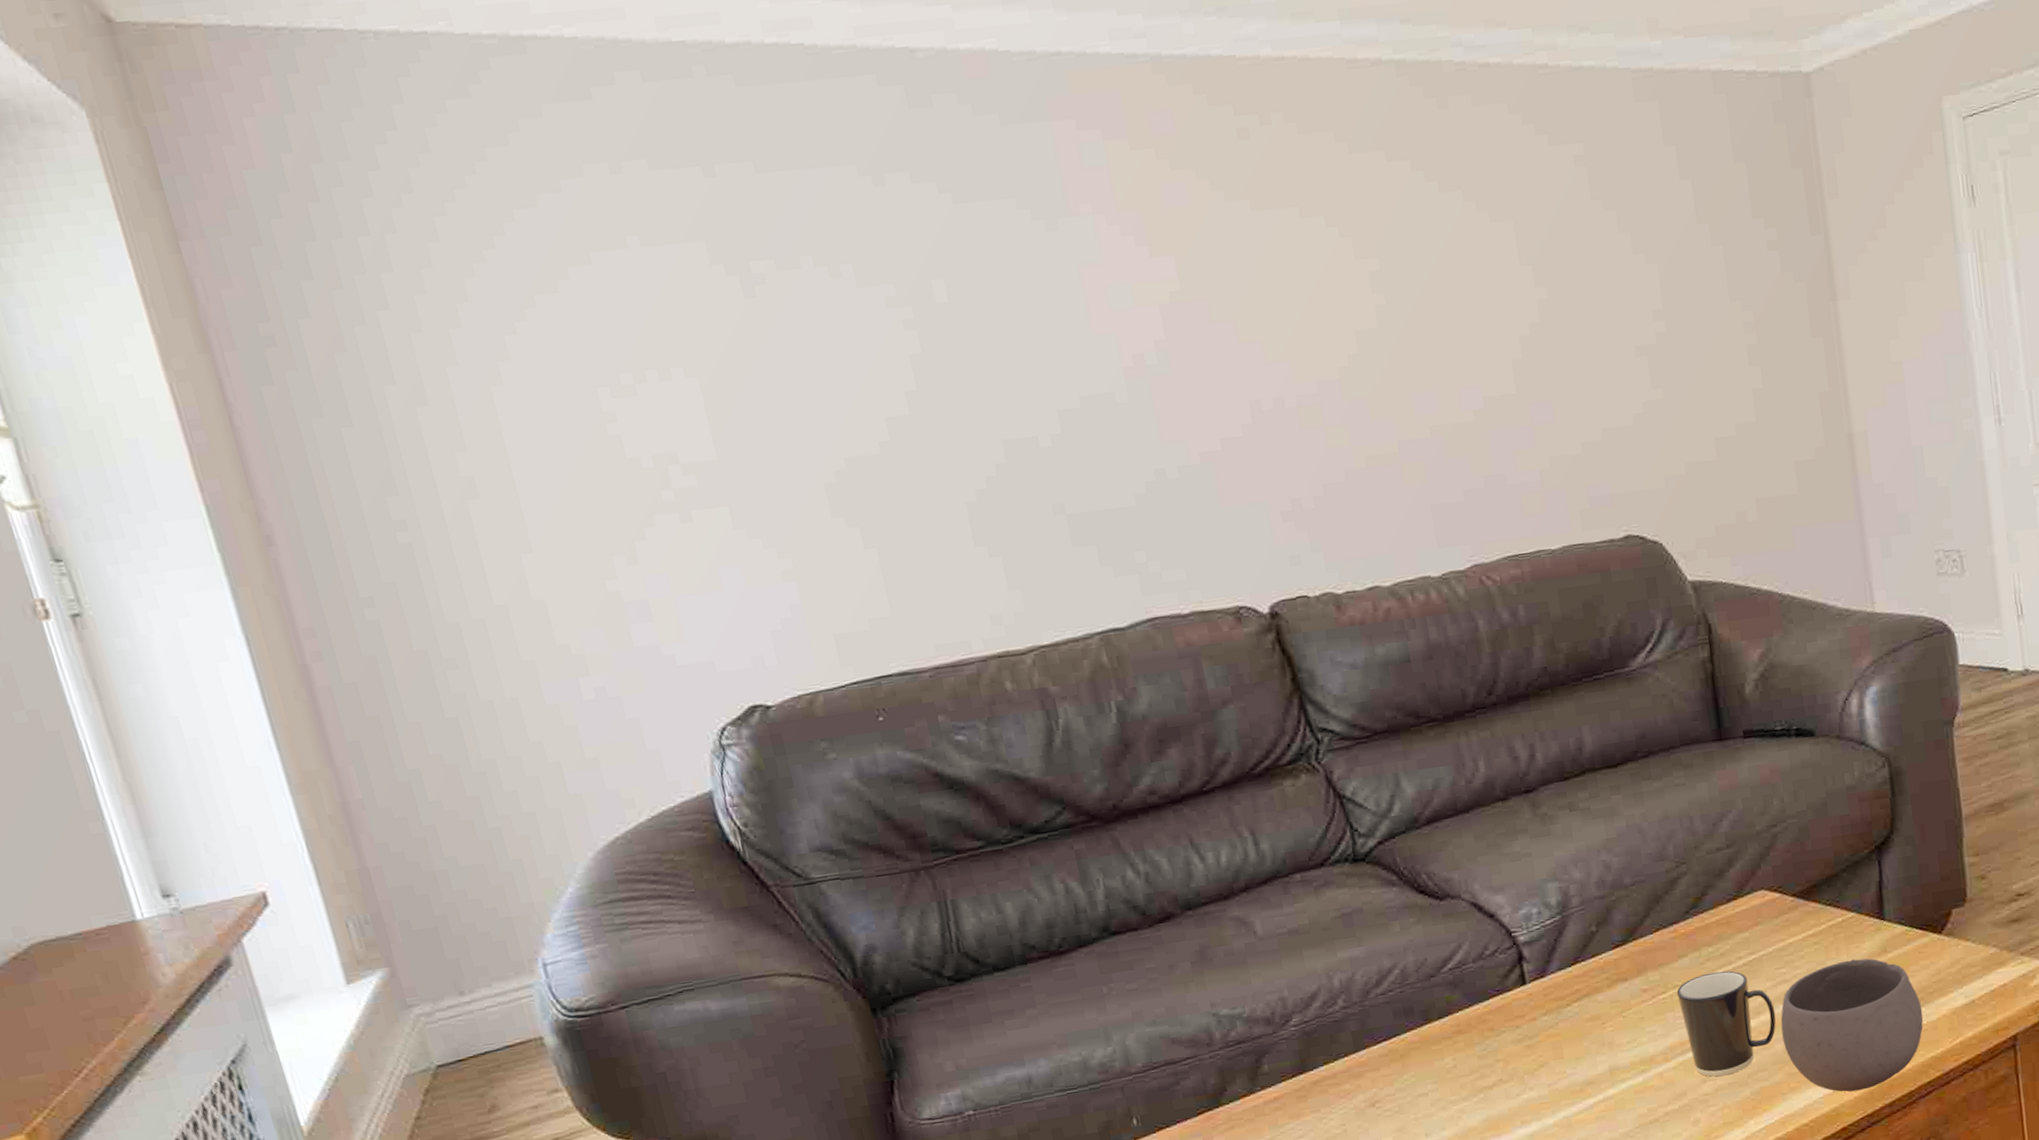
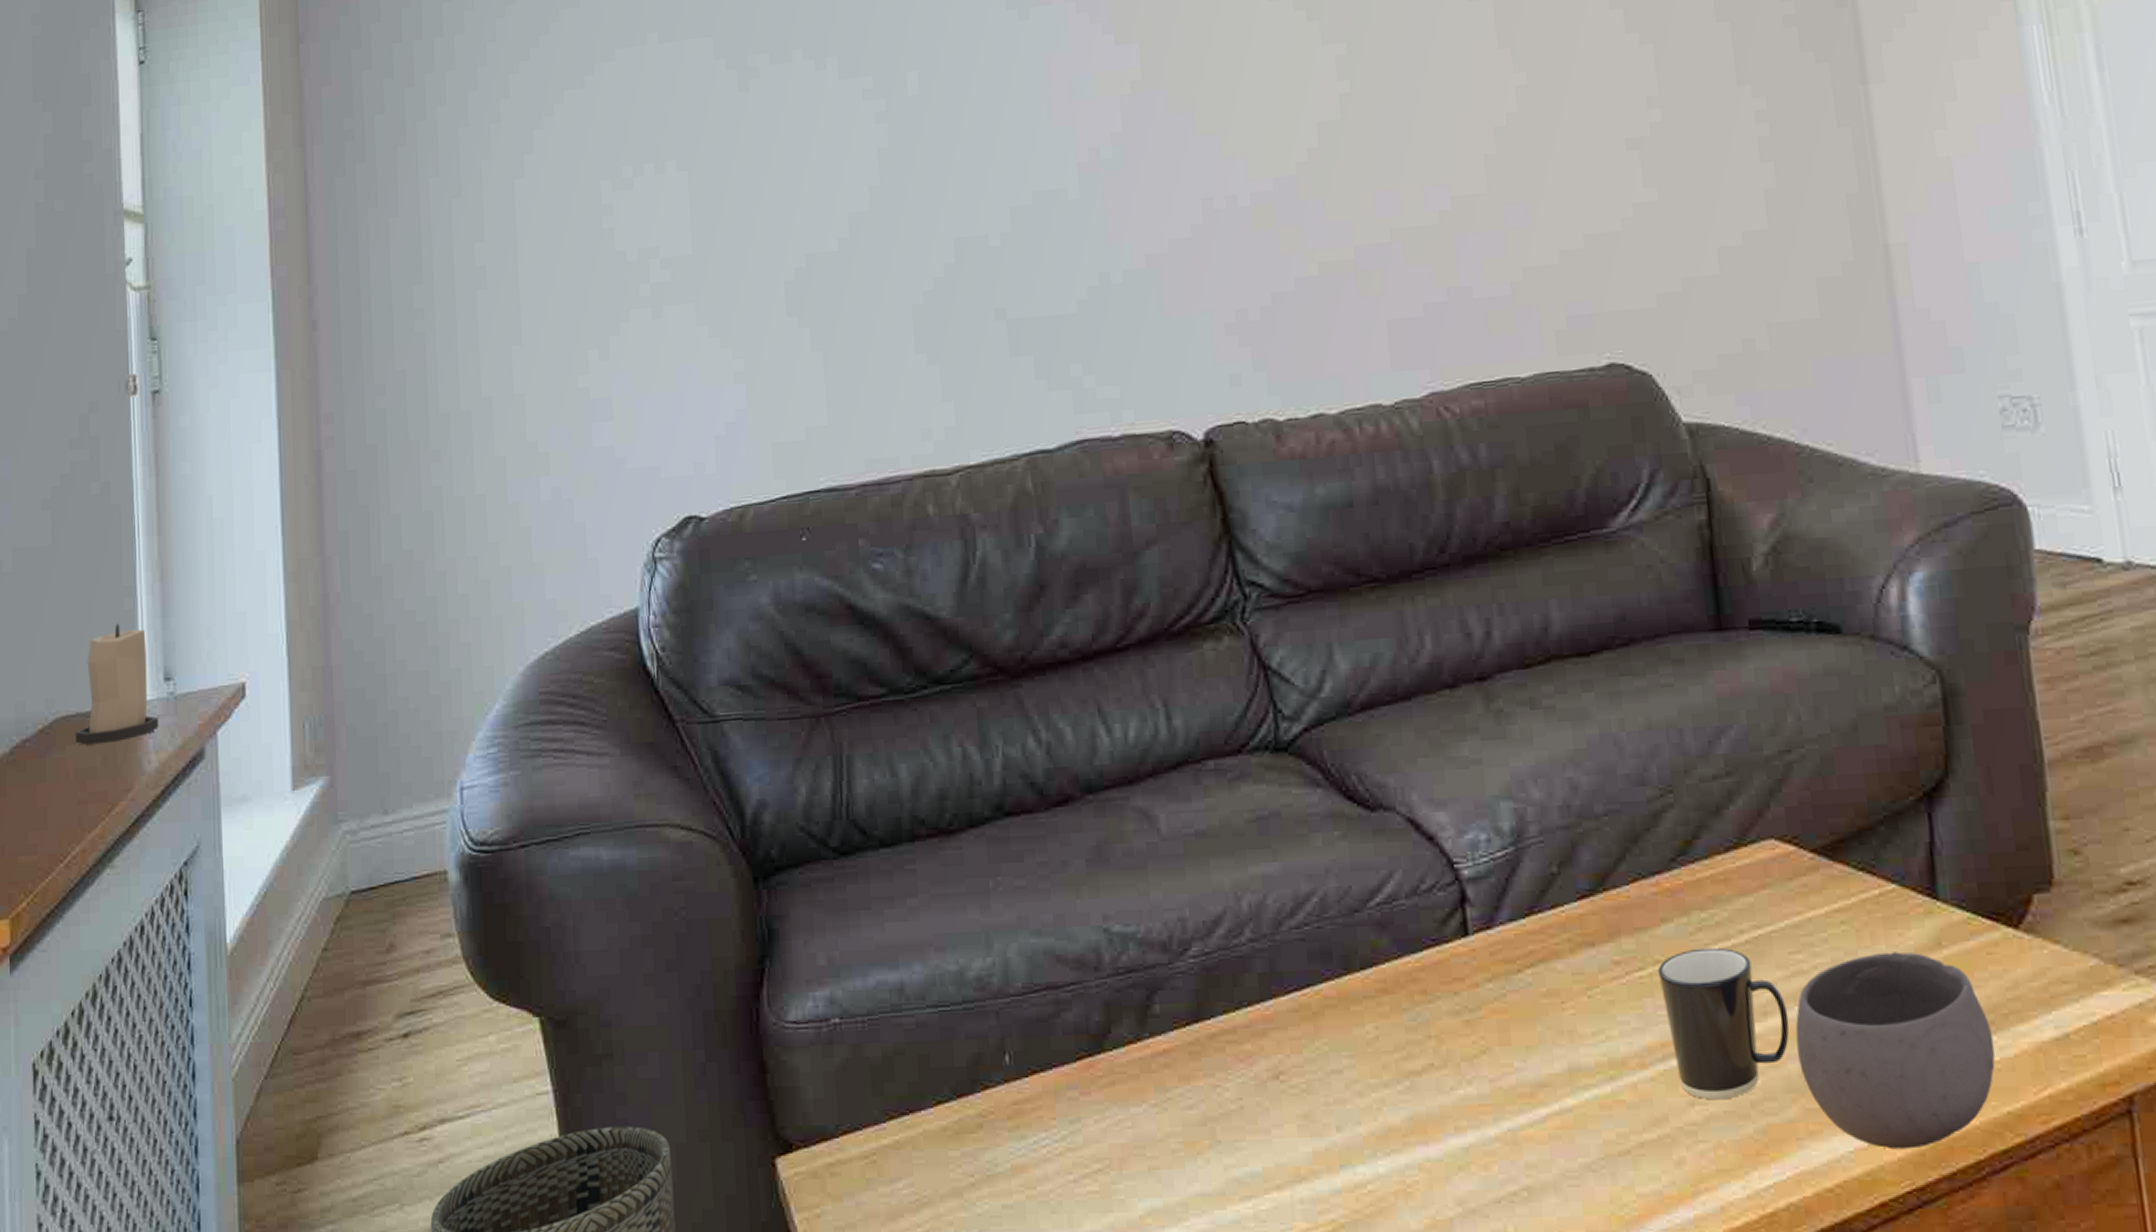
candle: none [55,848,167,967] -> present [75,623,158,745]

